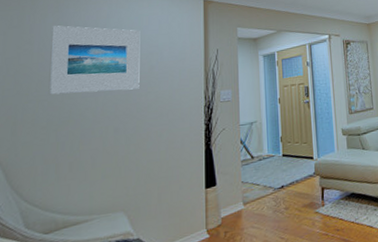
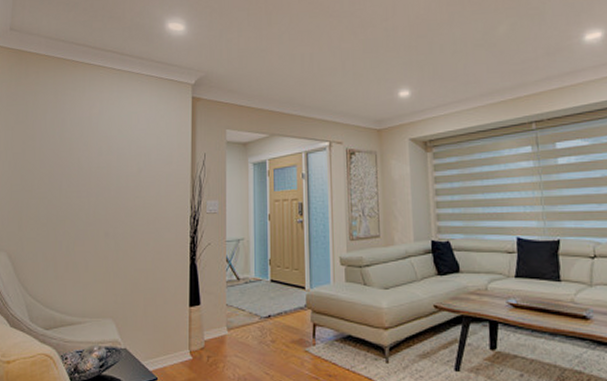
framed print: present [49,25,140,95] -> none [48,122,130,193]

